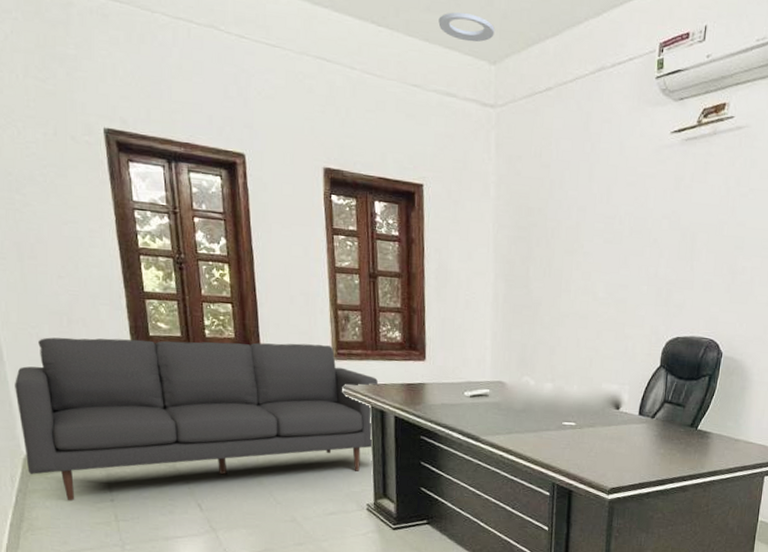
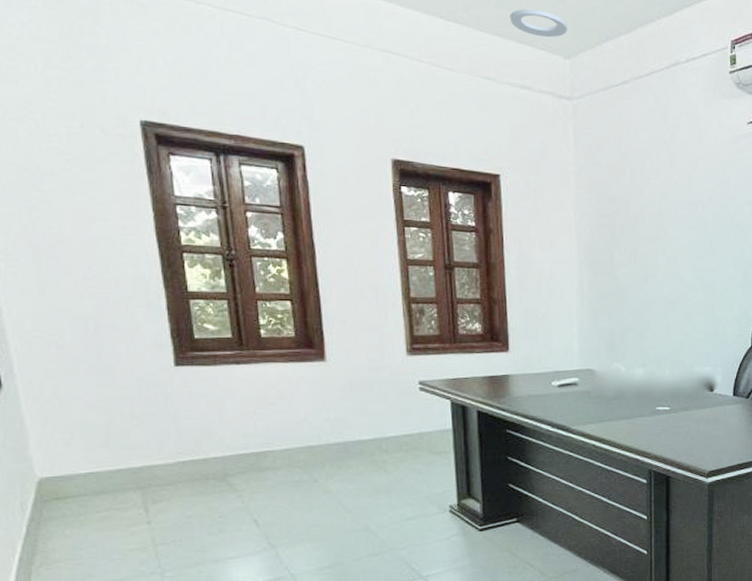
sofa: present [15,337,379,501] -> none [28,339,459,526]

